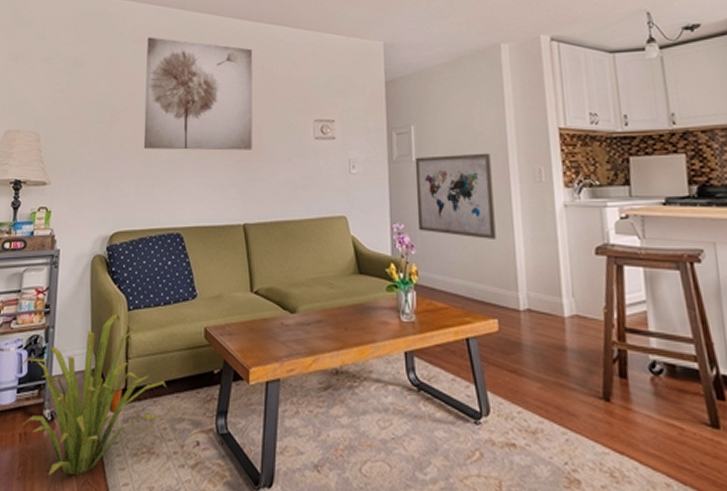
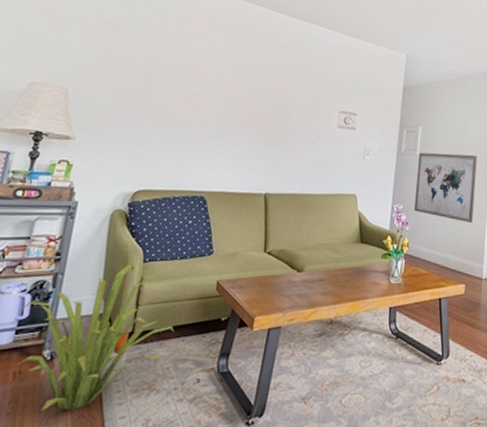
wall art: present [143,37,253,151] -> none [177,15,293,130]

